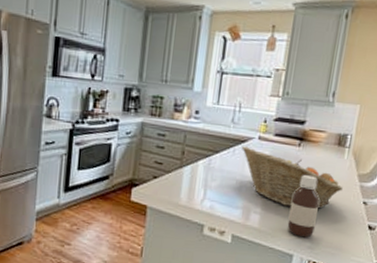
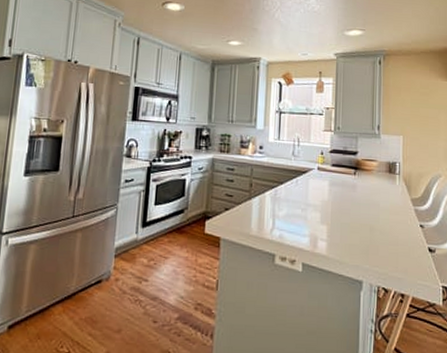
fruit basket: present [242,146,343,209] -> none [304,177,399,234]
bottle: present [287,175,320,238] -> none [353,202,380,263]

